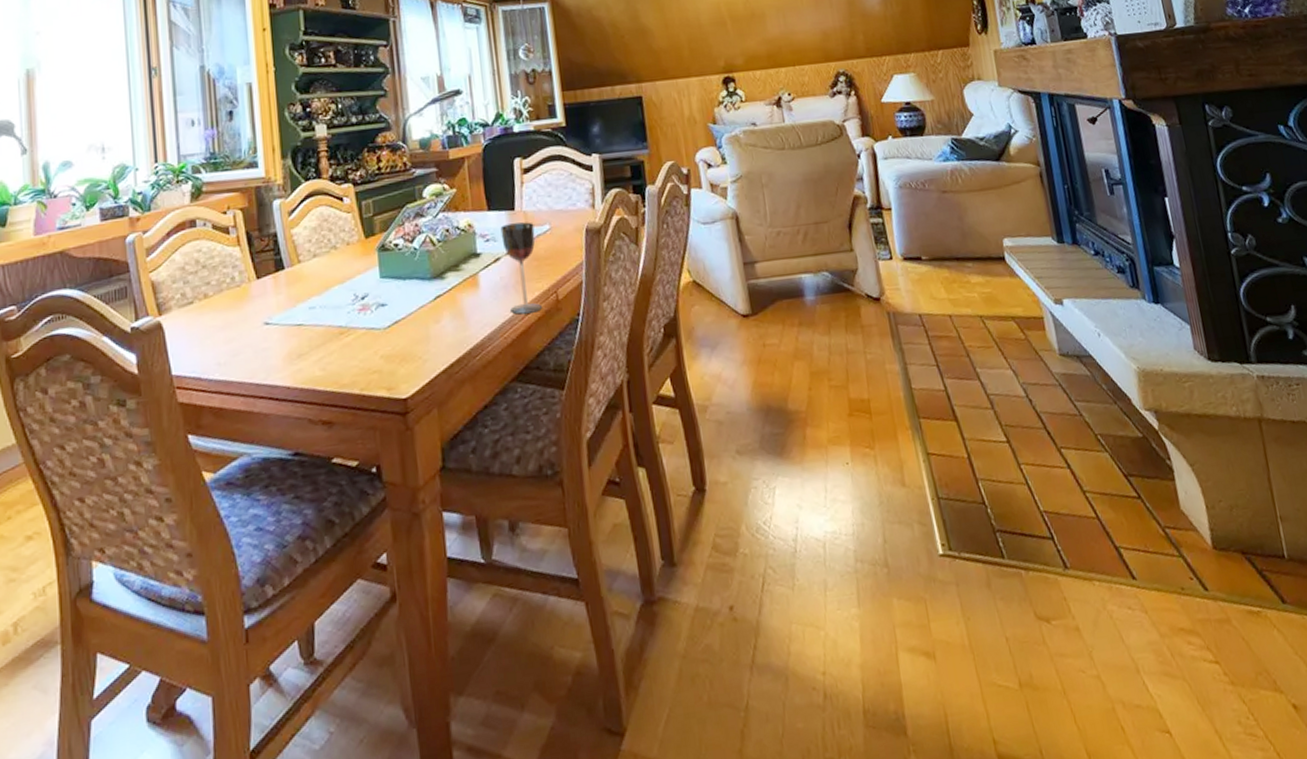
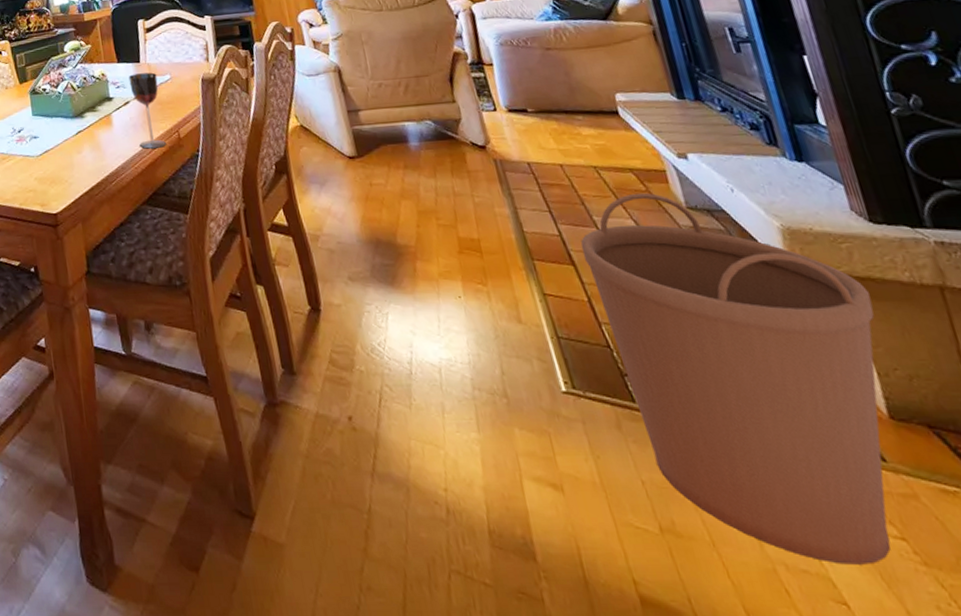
basket: none [964,341,1207,695] -> present [580,192,891,565]

